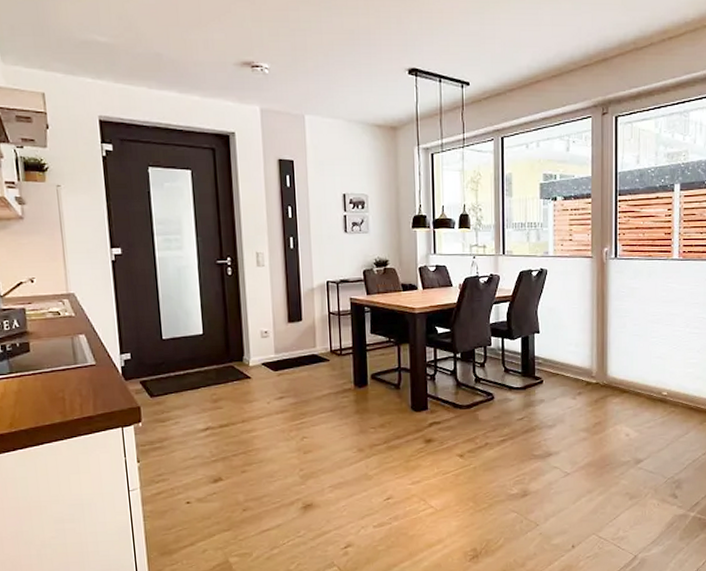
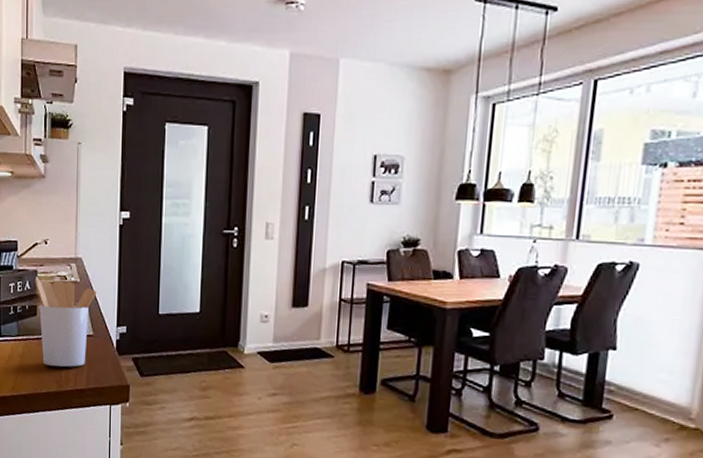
utensil holder: none [23,313,96,398] -> present [35,276,97,367]

